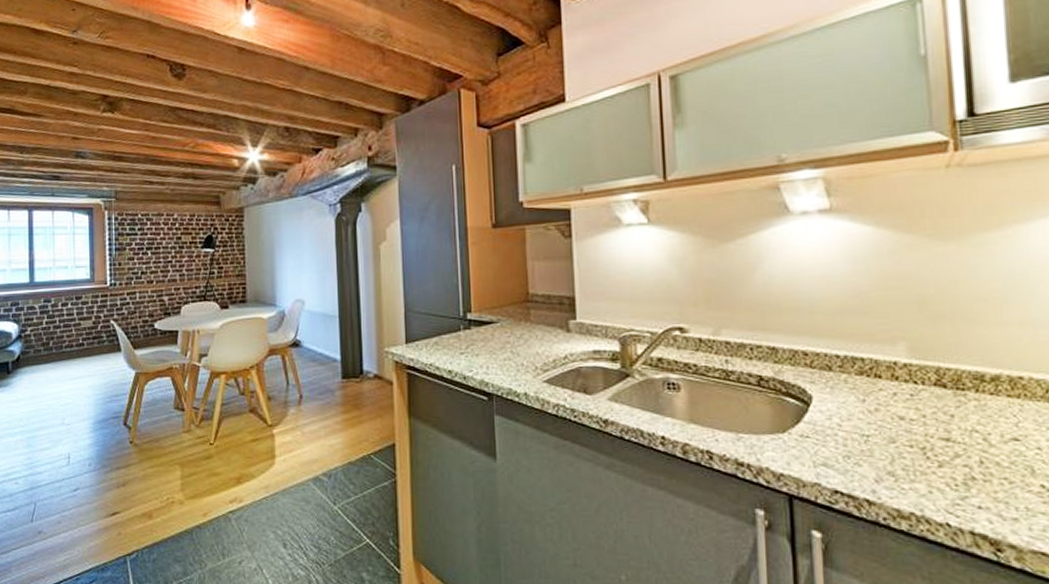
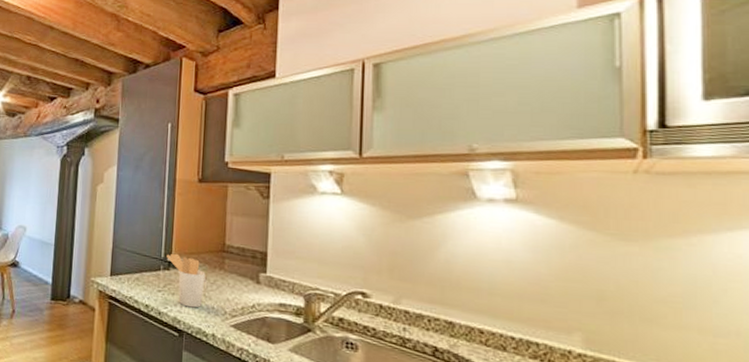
utensil holder: none [466,310,511,367] -> present [167,253,206,308]

